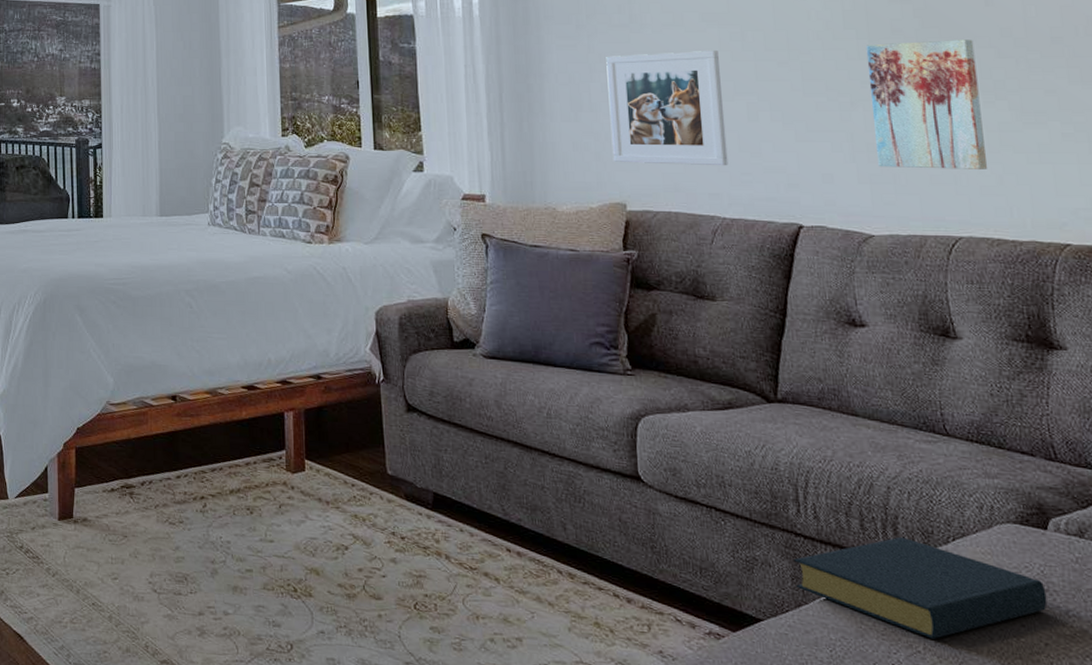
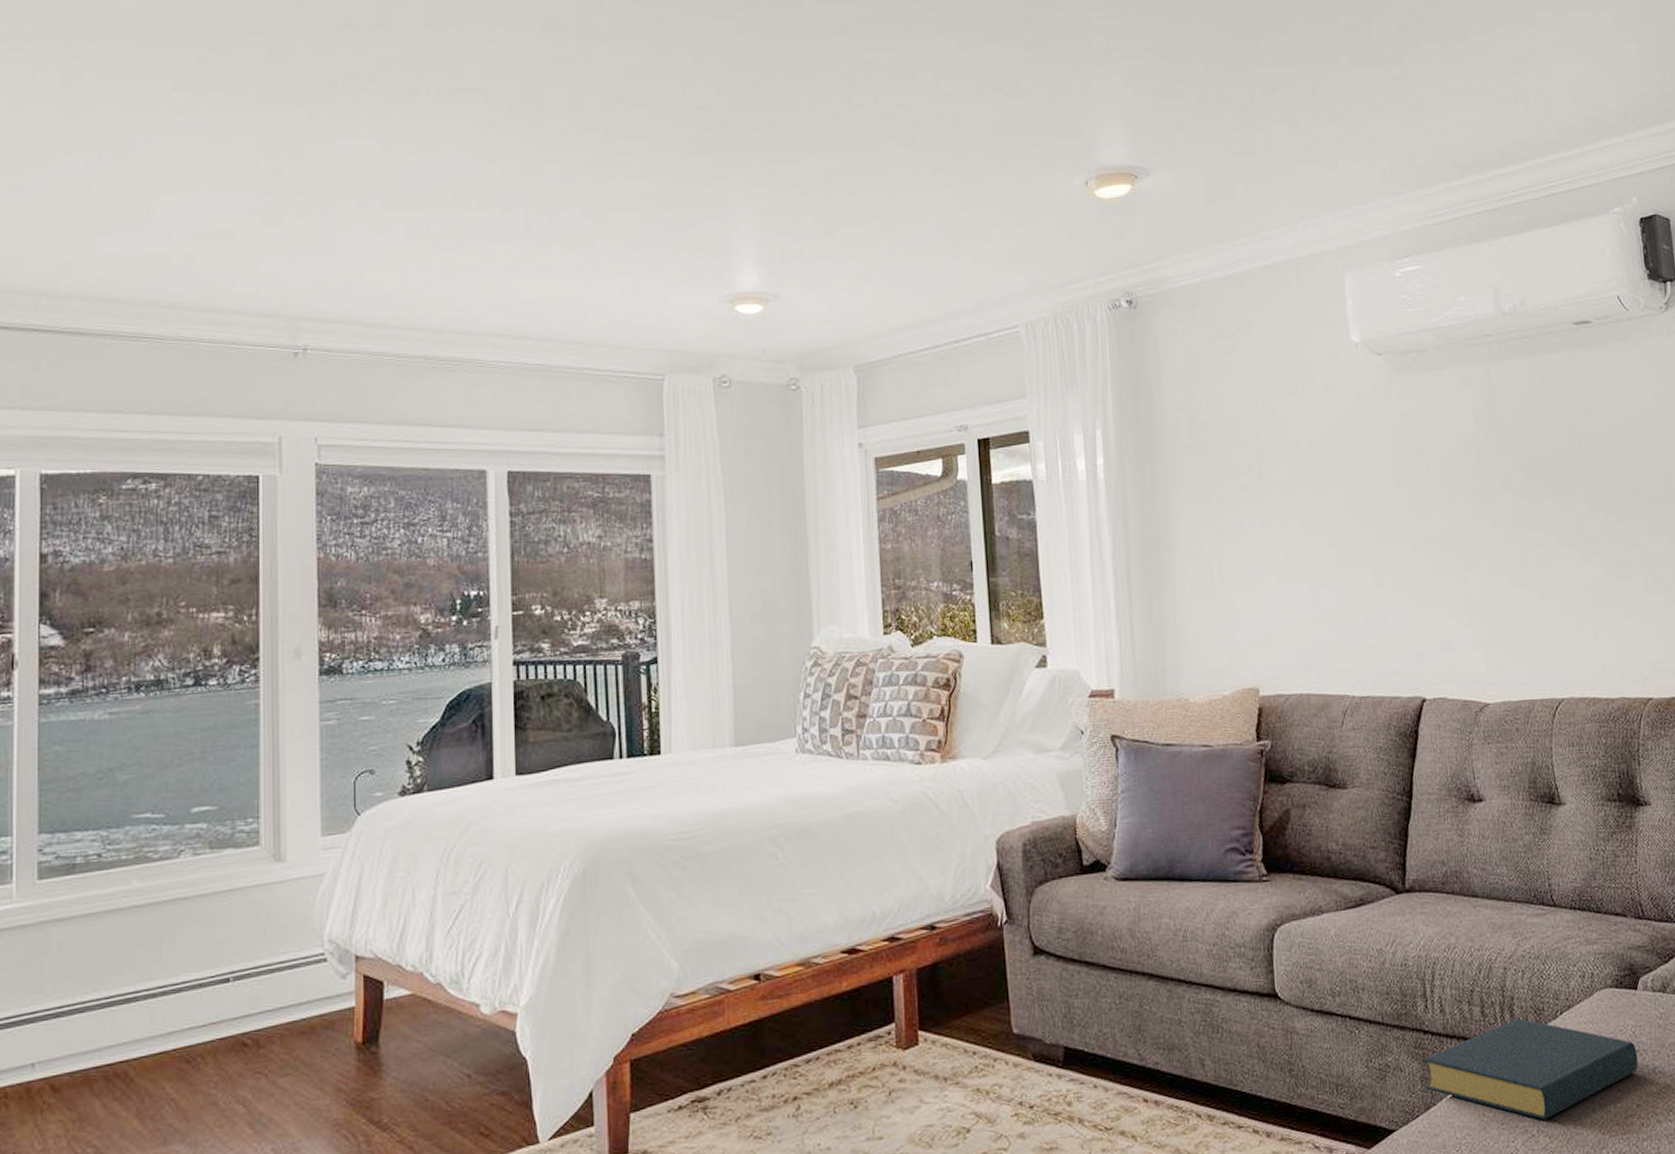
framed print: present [606,51,729,166] -> none [1236,512,1357,643]
wall art: present [866,39,988,169] -> none [1479,493,1585,631]

